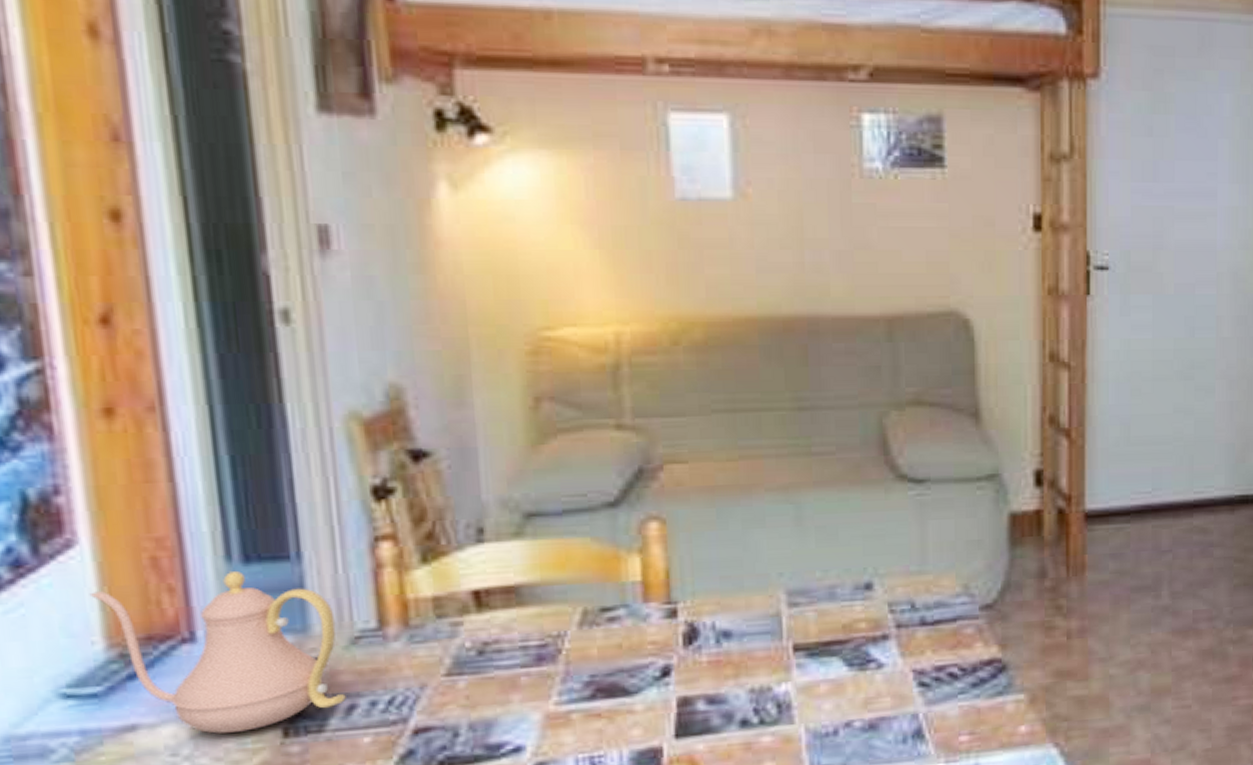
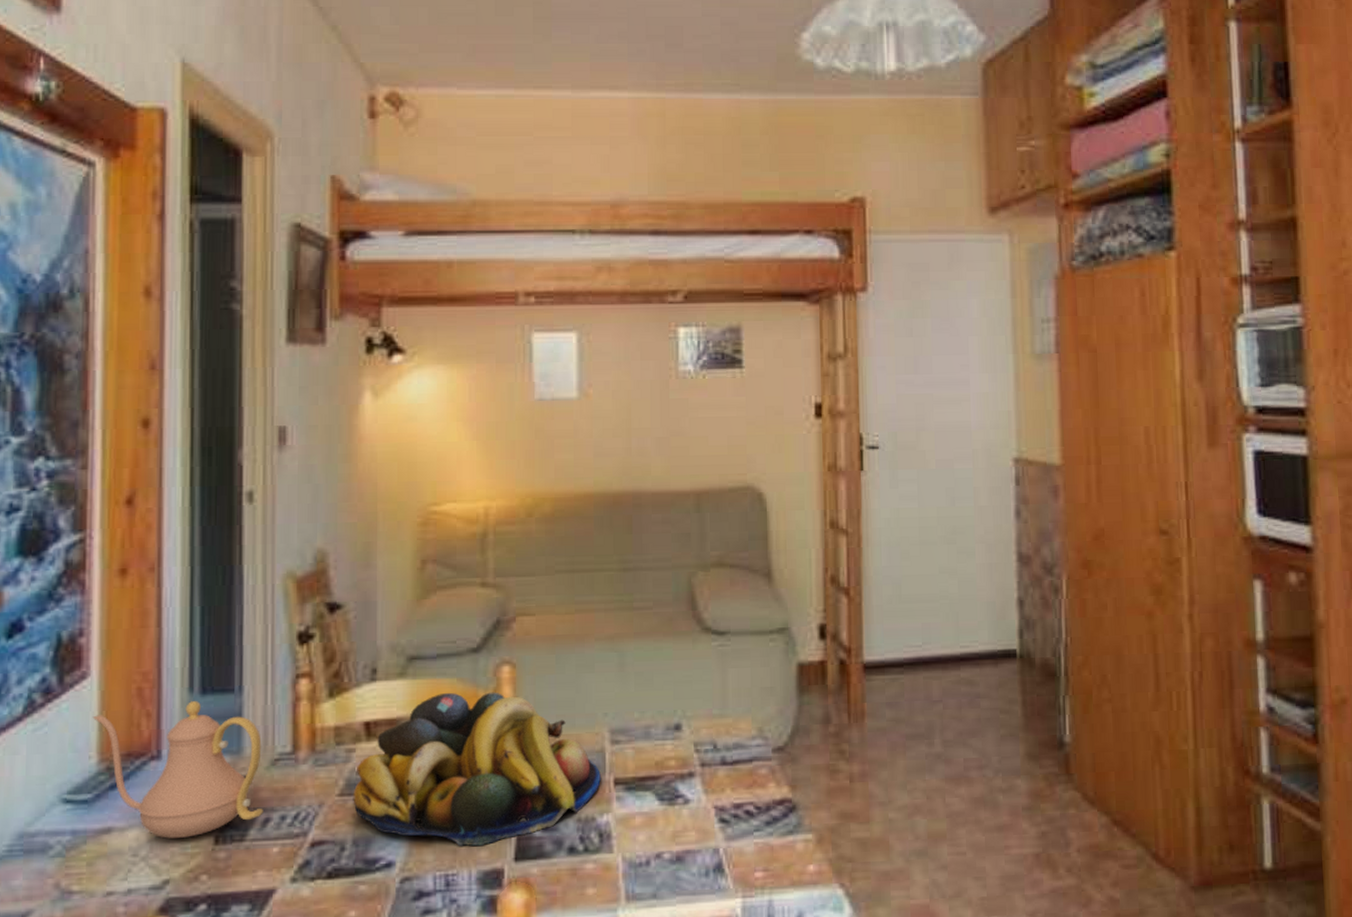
fruit bowl: none [464,552,777,725] -> present [353,692,601,847]

